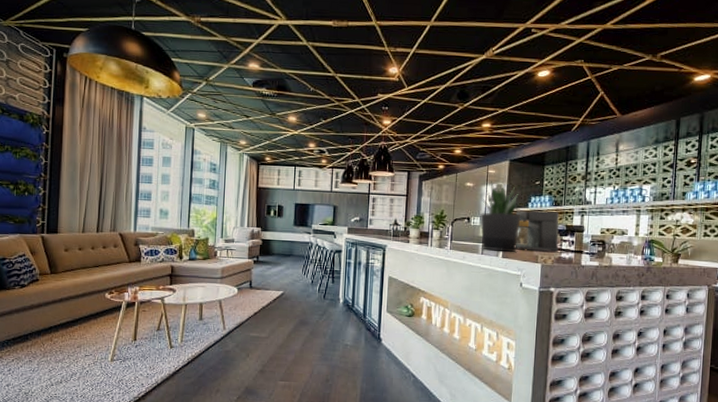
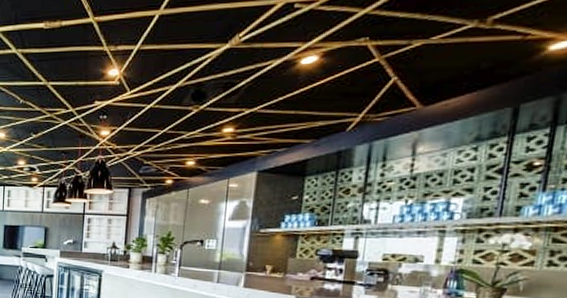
planter: present [480,180,521,253] -> none [216,196,271,282]
coffee maker: present [515,210,559,253] -> none [262,231,323,283]

